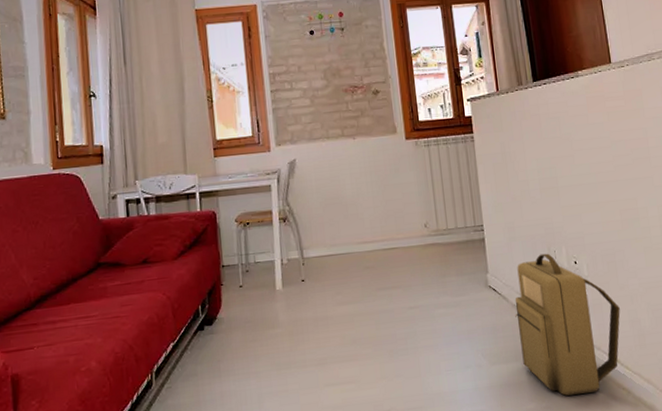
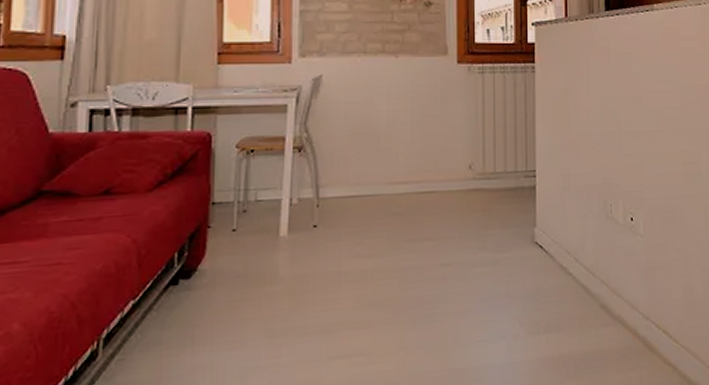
backpack: present [514,253,621,396] -> none [561,207,674,373]

